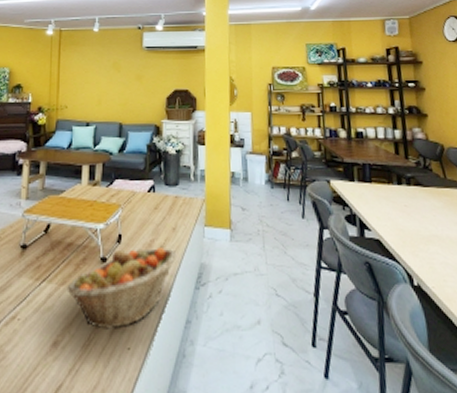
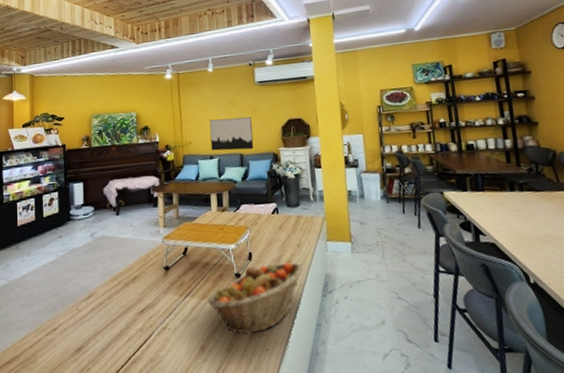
wall art: none [88,83,135,120] -> present [209,117,254,151]

